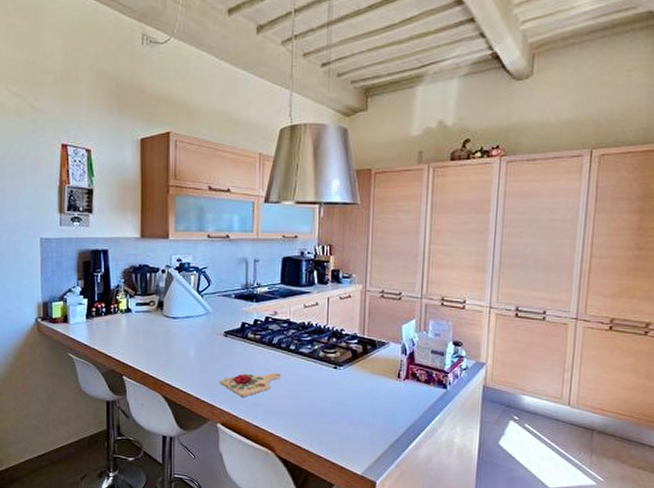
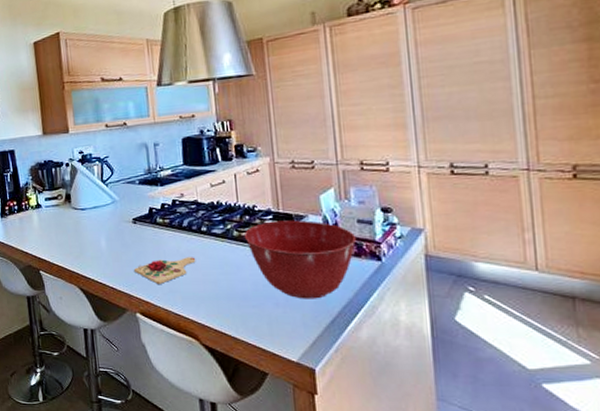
mixing bowl: none [329,345,429,420] -> present [243,220,357,299]

